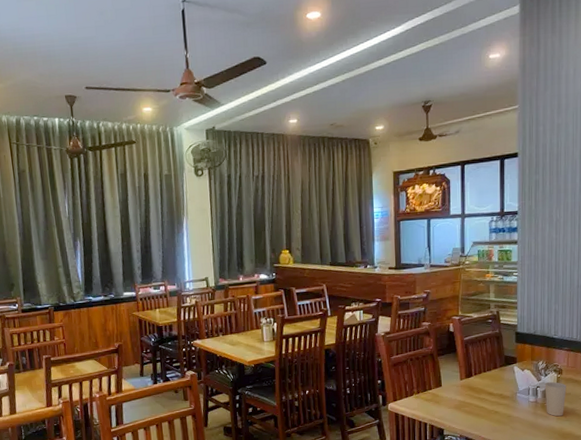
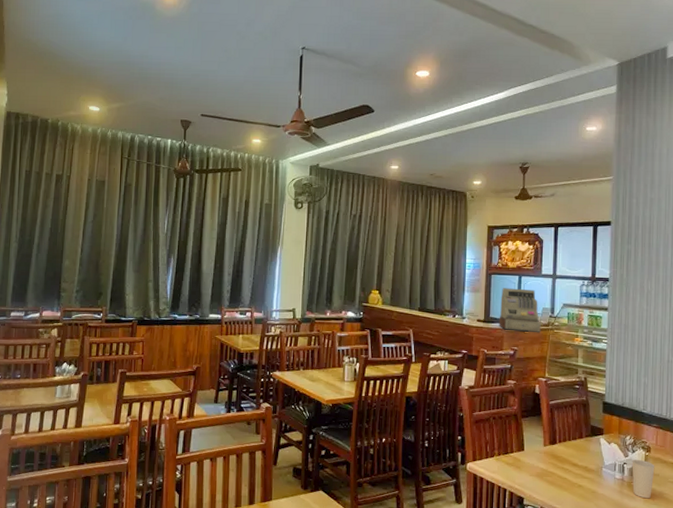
cash register: none [410,231,452,275] -> present [499,288,541,333]

